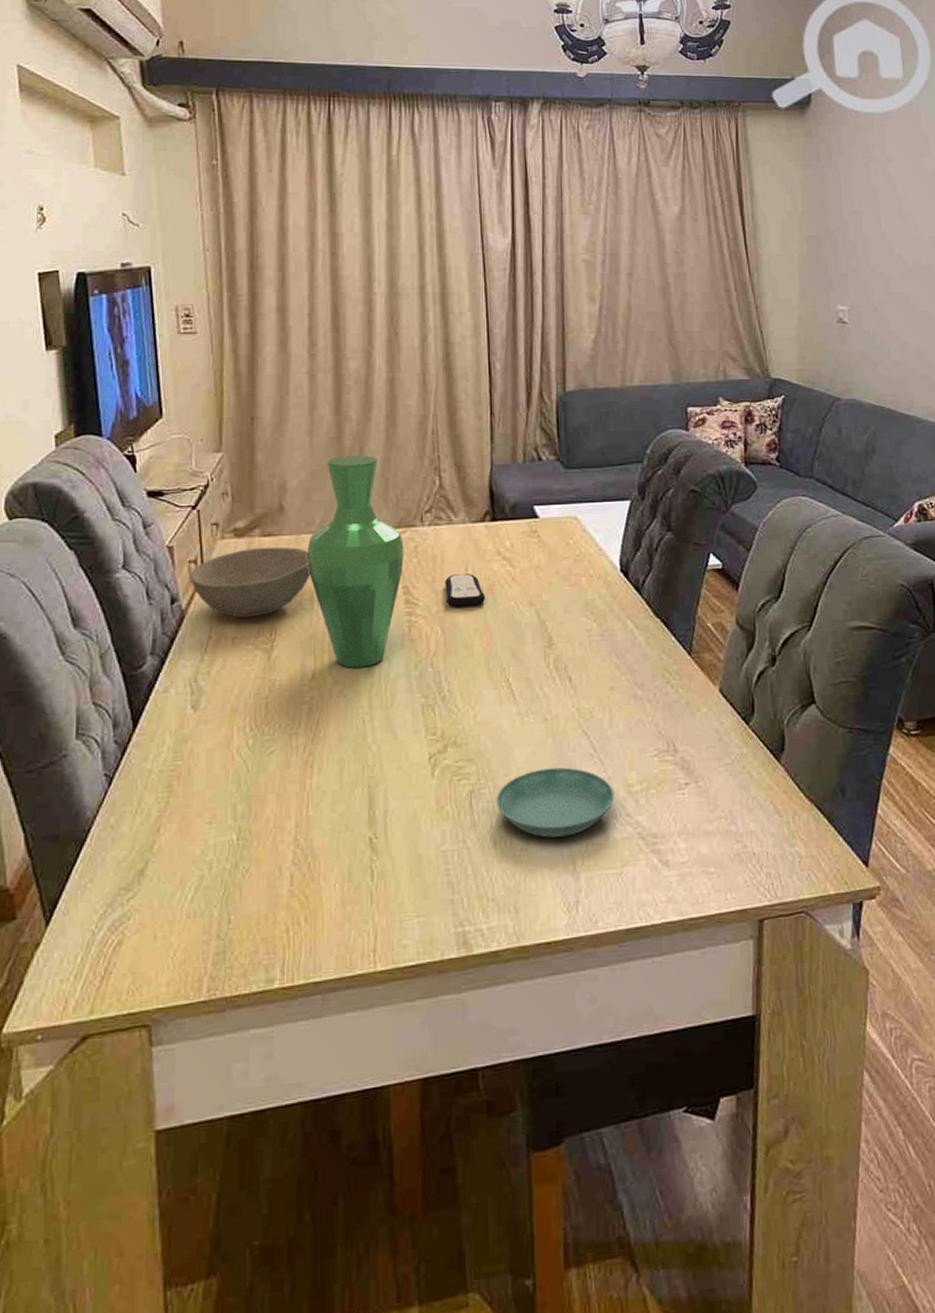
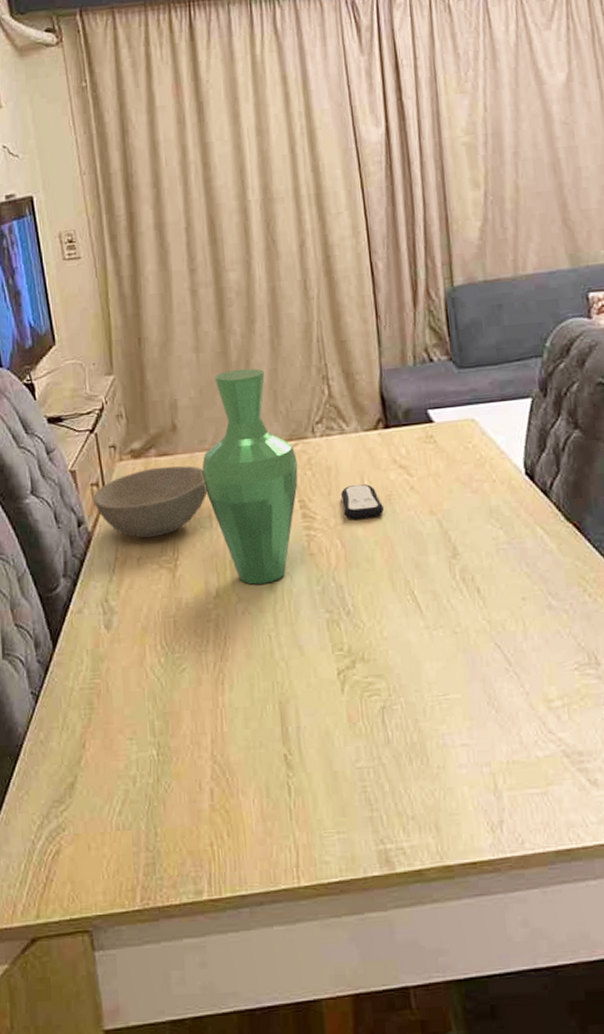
saucer: present [497,767,615,838] -> none [409,682,534,755]

